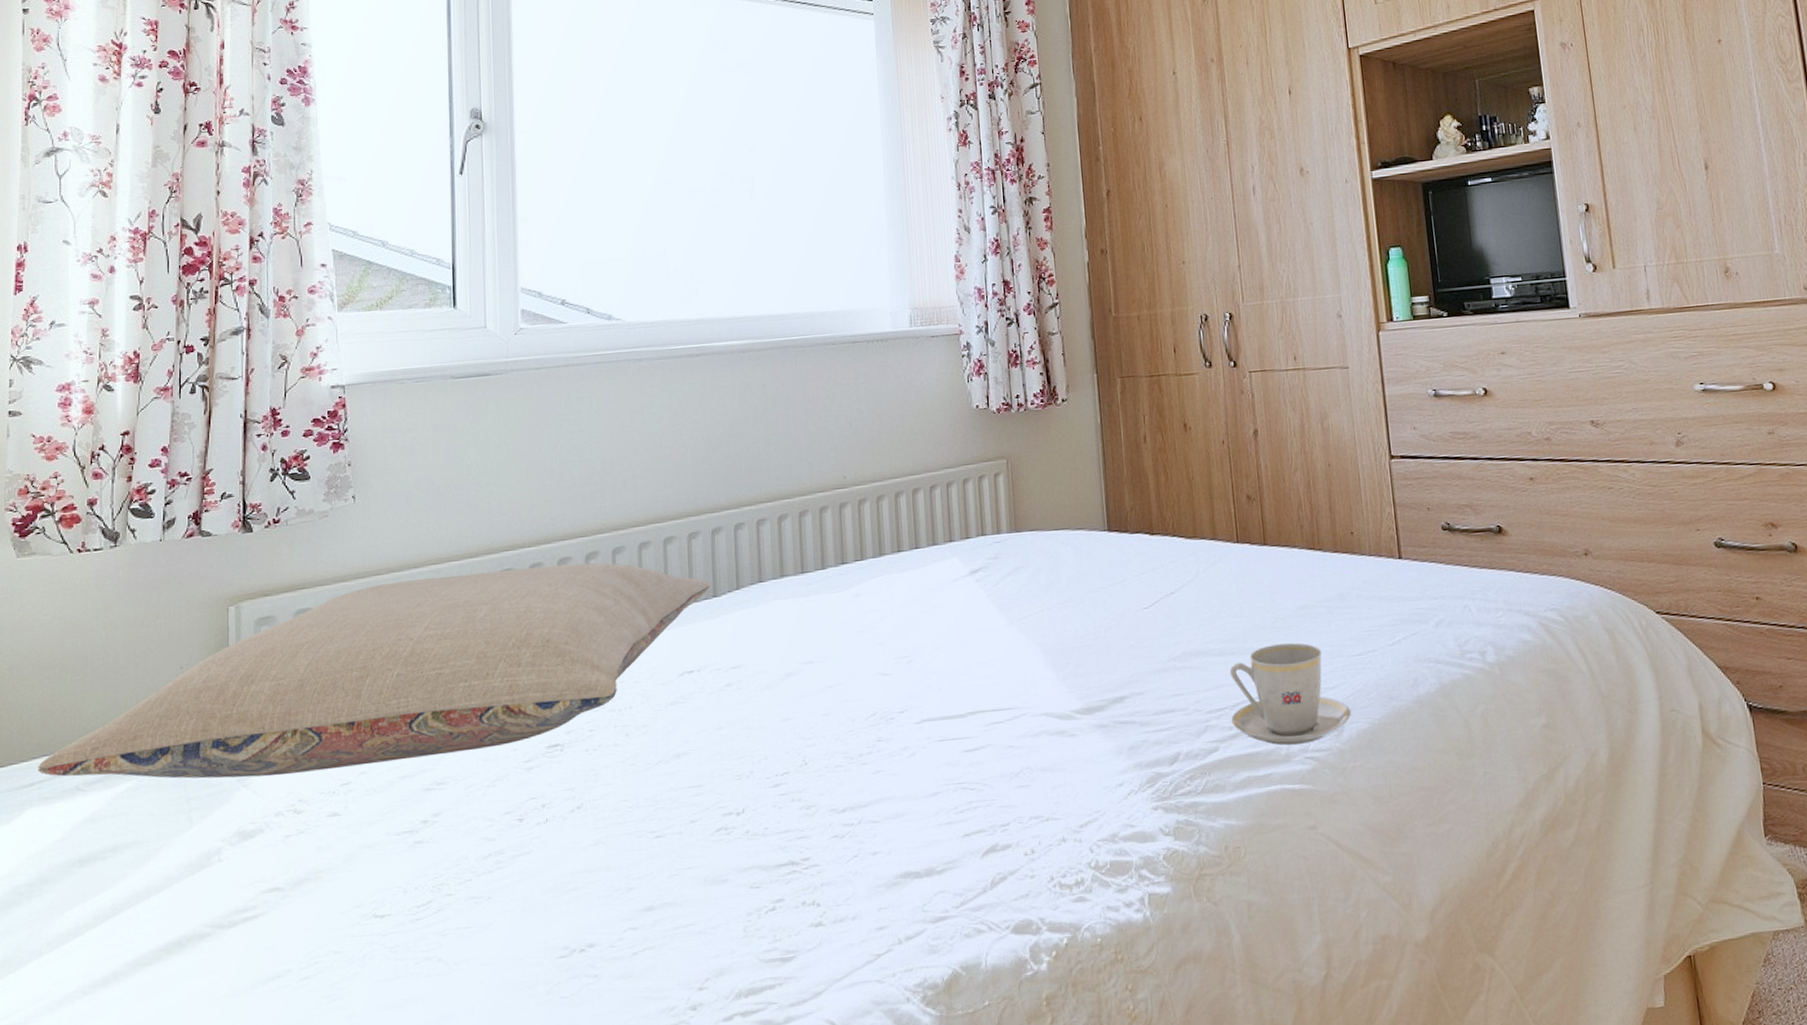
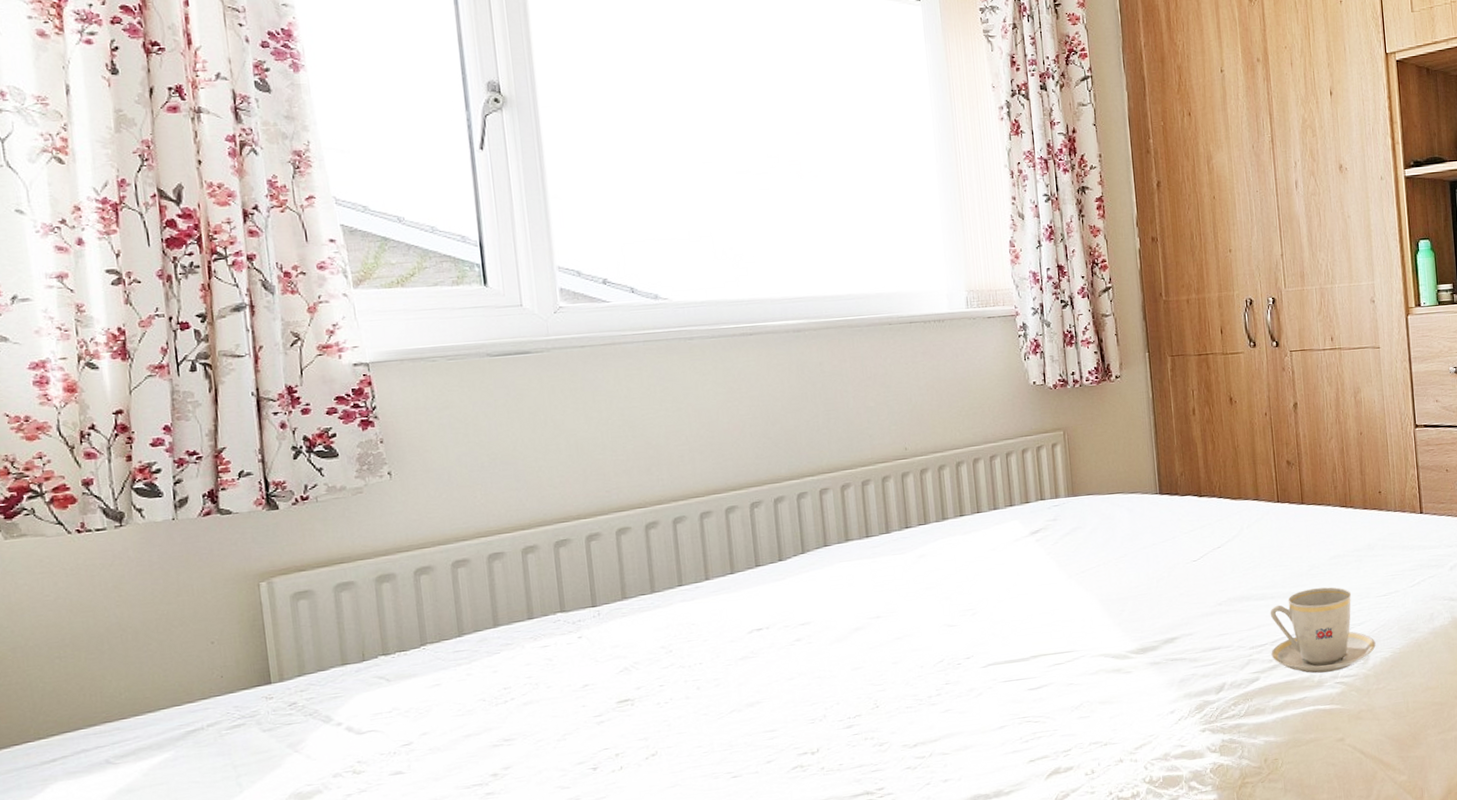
pillow: present [38,563,710,779] -> none [58,532,775,752]

